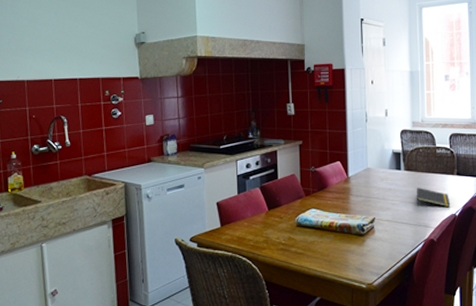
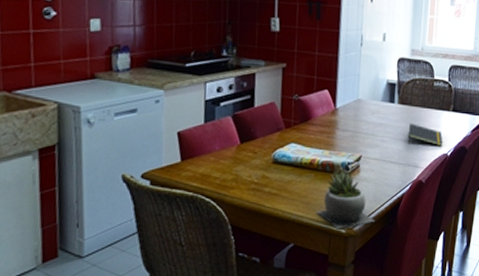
succulent plant: none [338,231,392,285] -> present [316,170,375,230]

